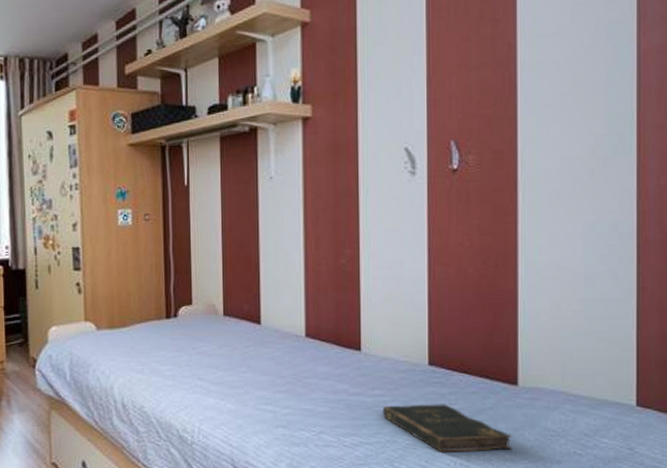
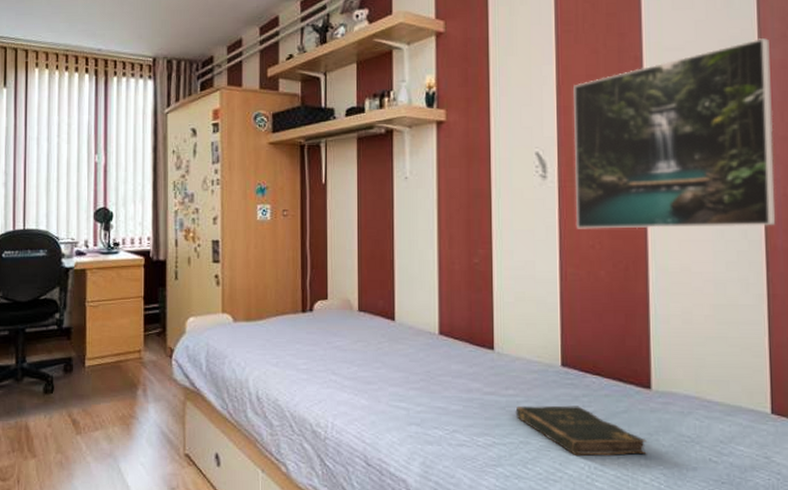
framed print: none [445,20,650,226] -> present [574,37,776,229]

